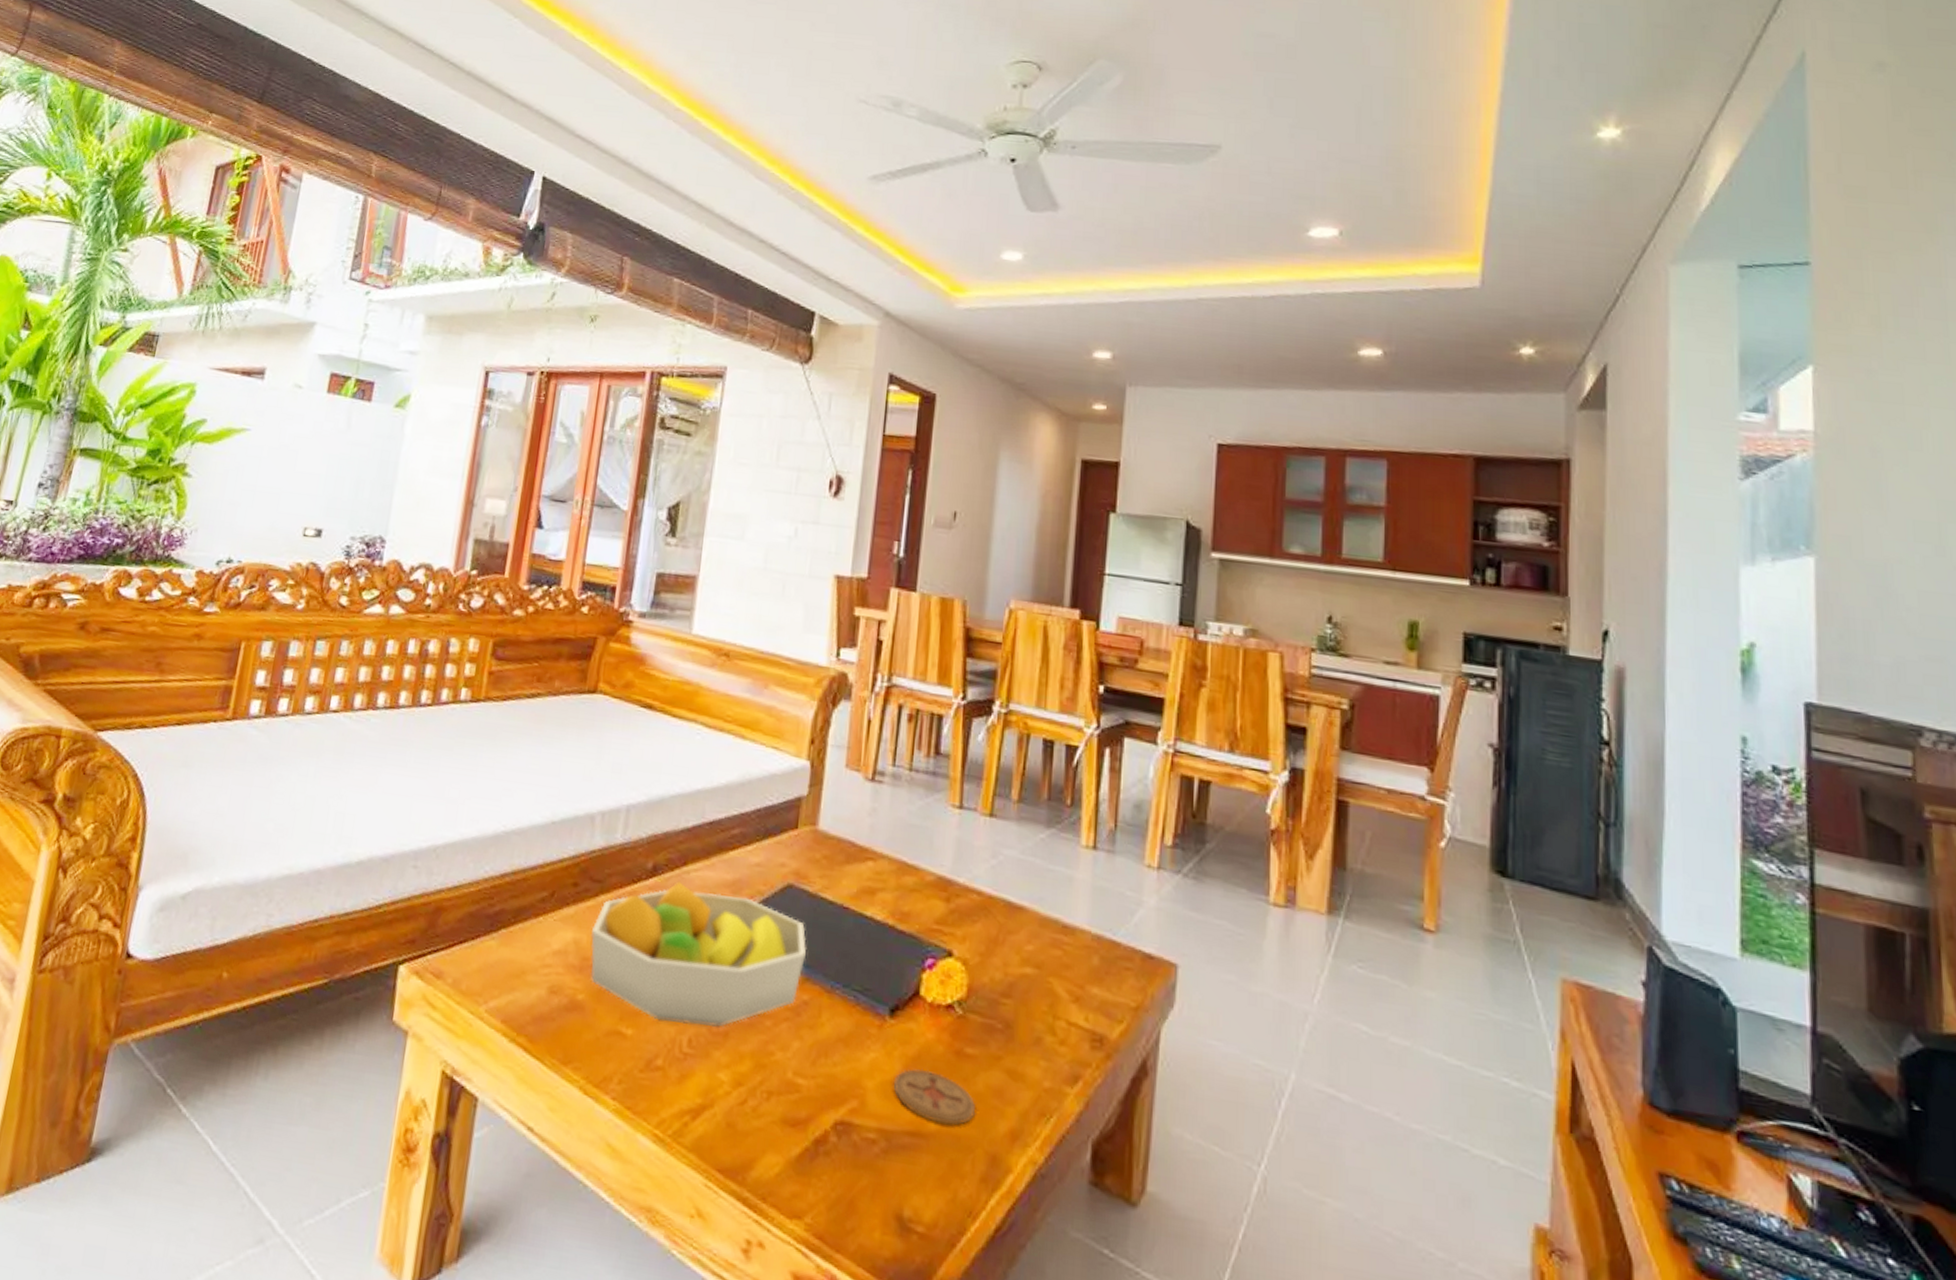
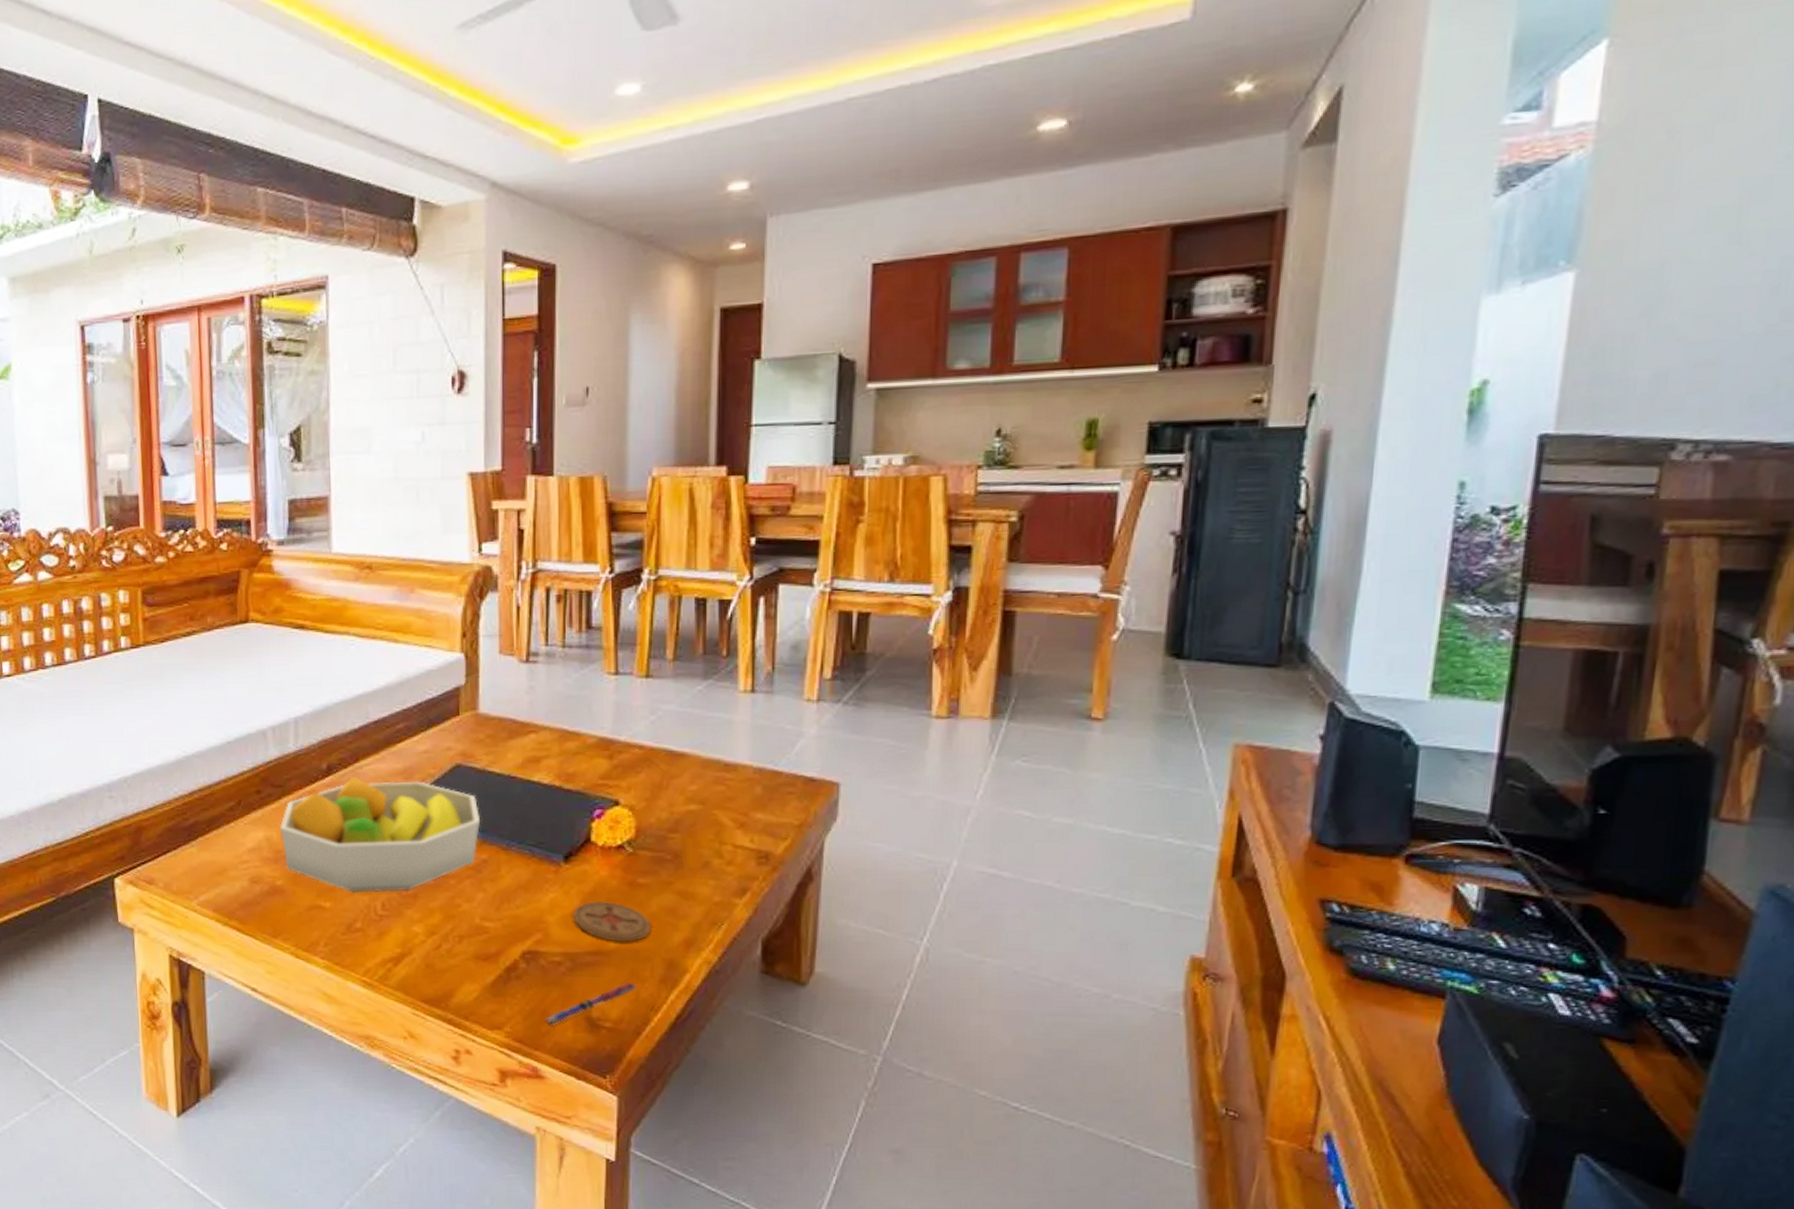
pen: none [850,1177,955,1223] -> present [544,983,636,1026]

